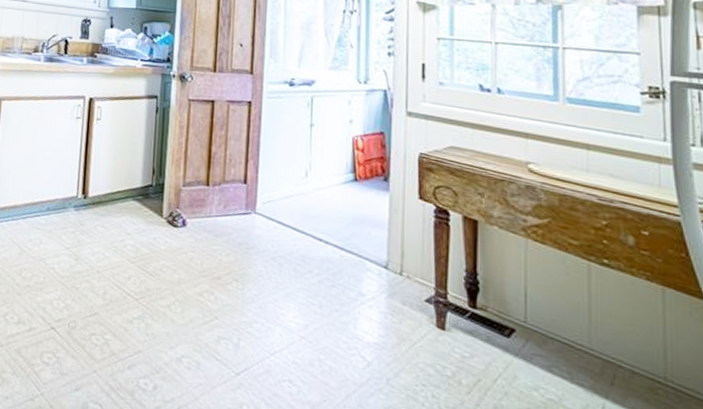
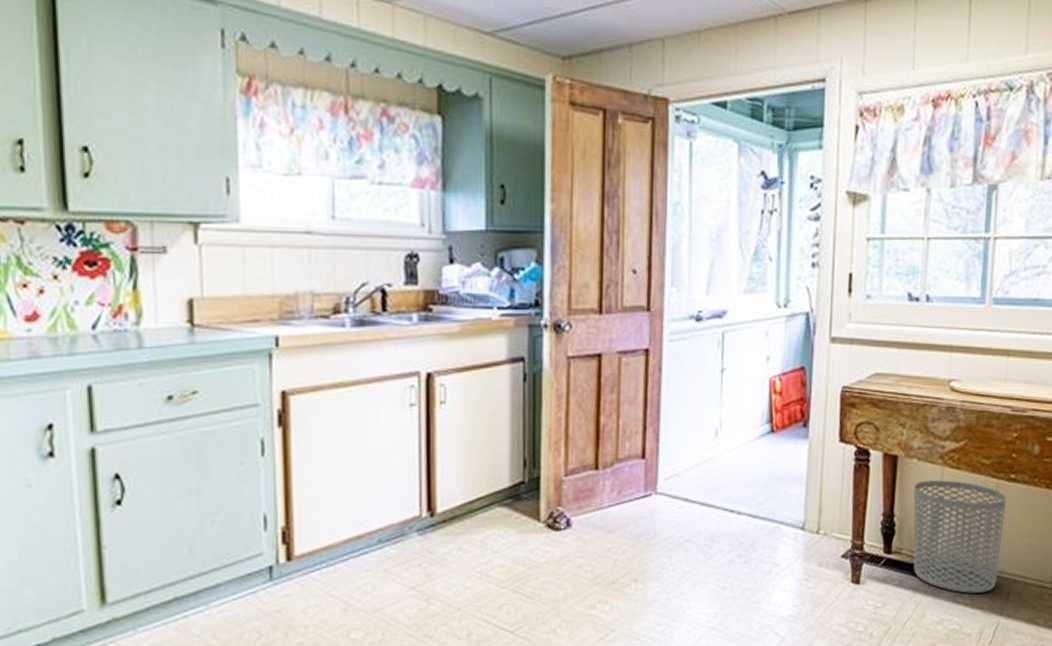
waste bin: none [497,247,601,371] -> present [913,480,1006,593]

